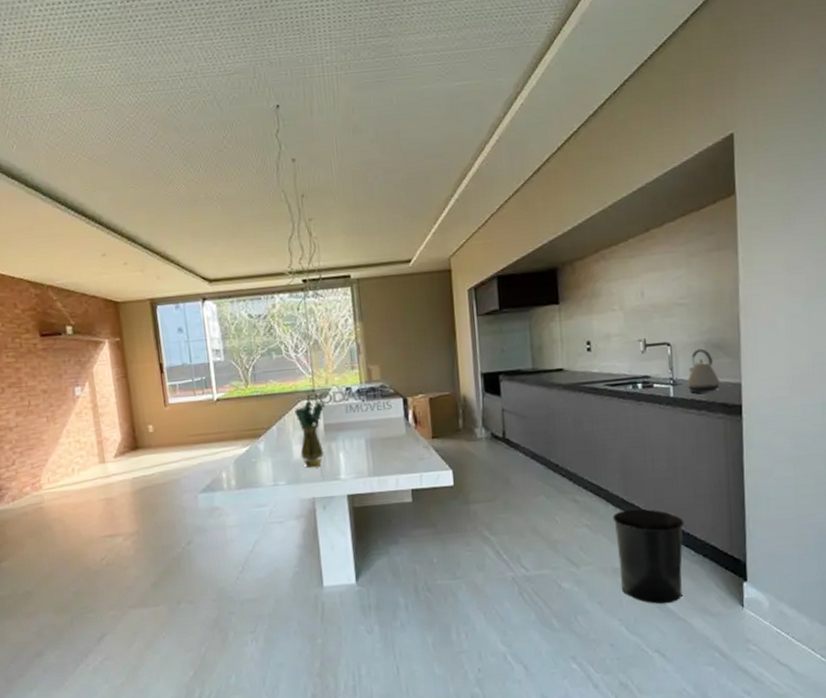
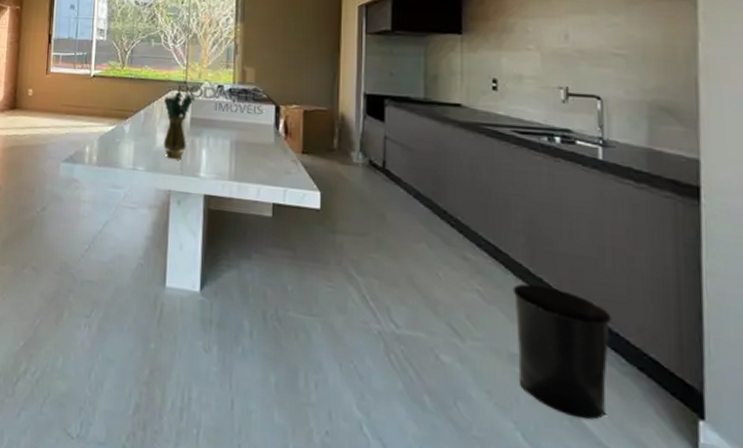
kettle: present [687,348,720,393] -> none [621,109,668,164]

